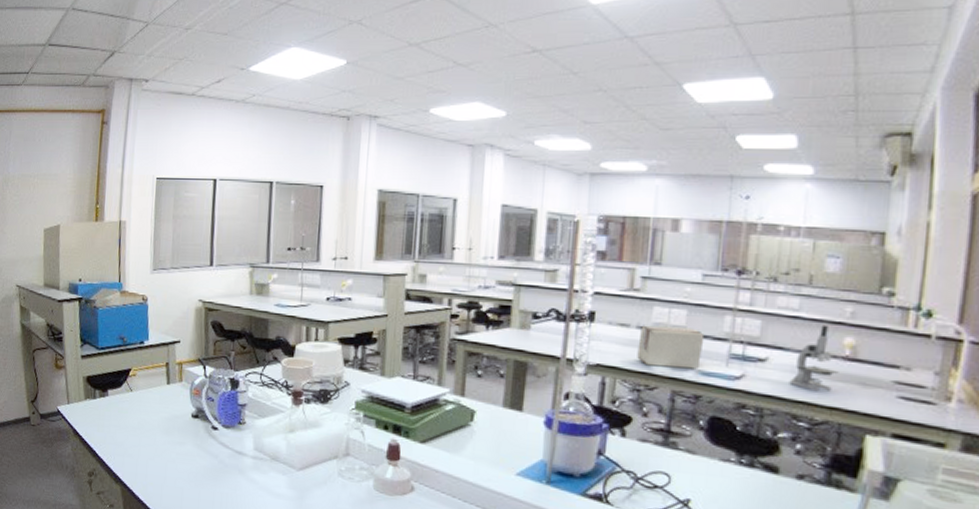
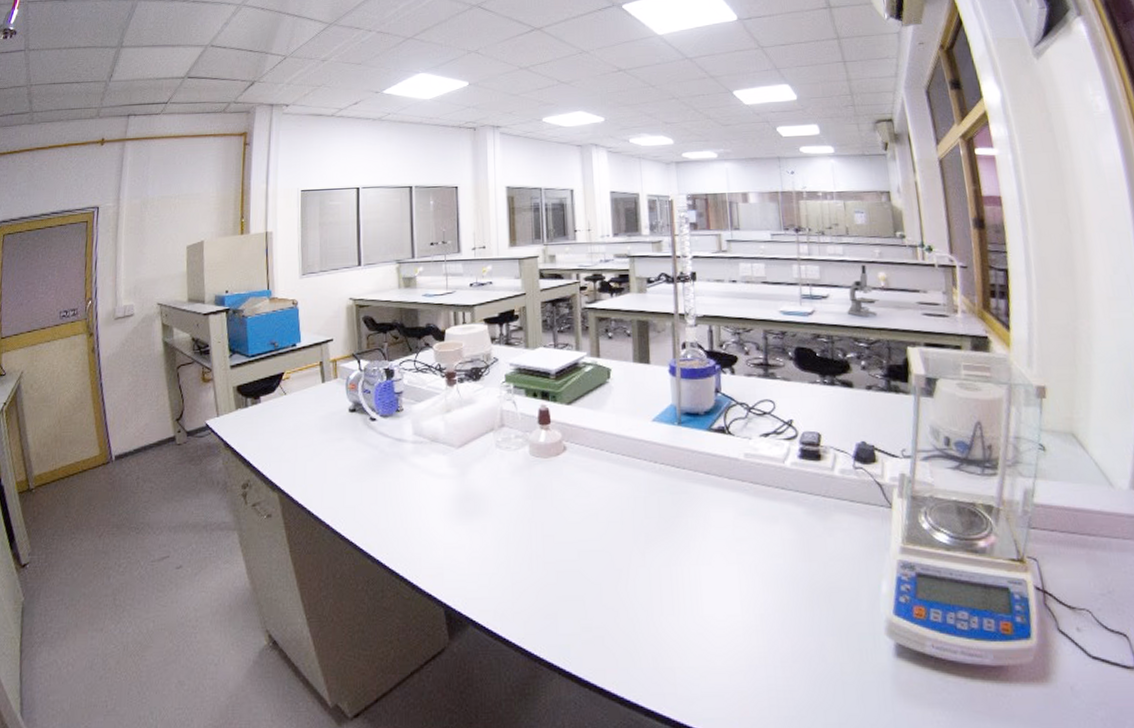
box: present [637,325,705,369] -> none [732,277,781,312]

